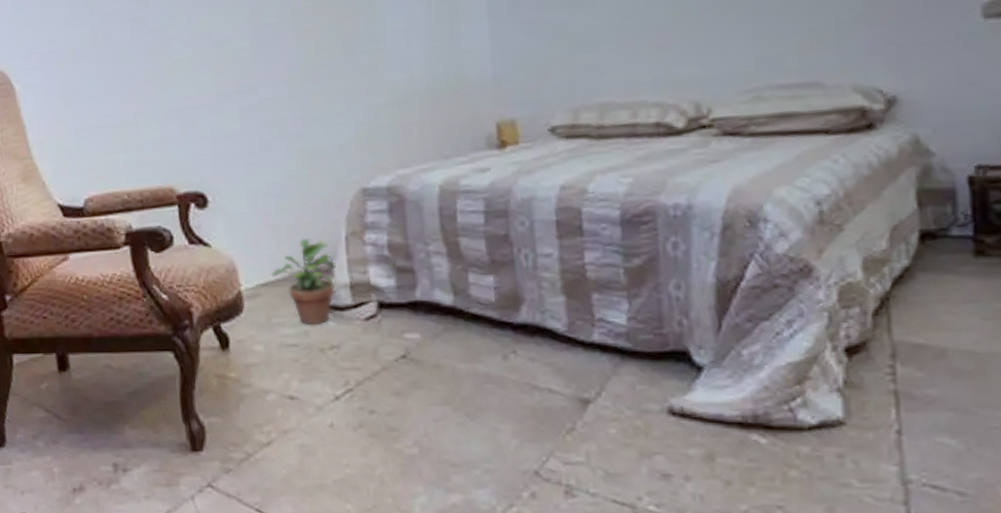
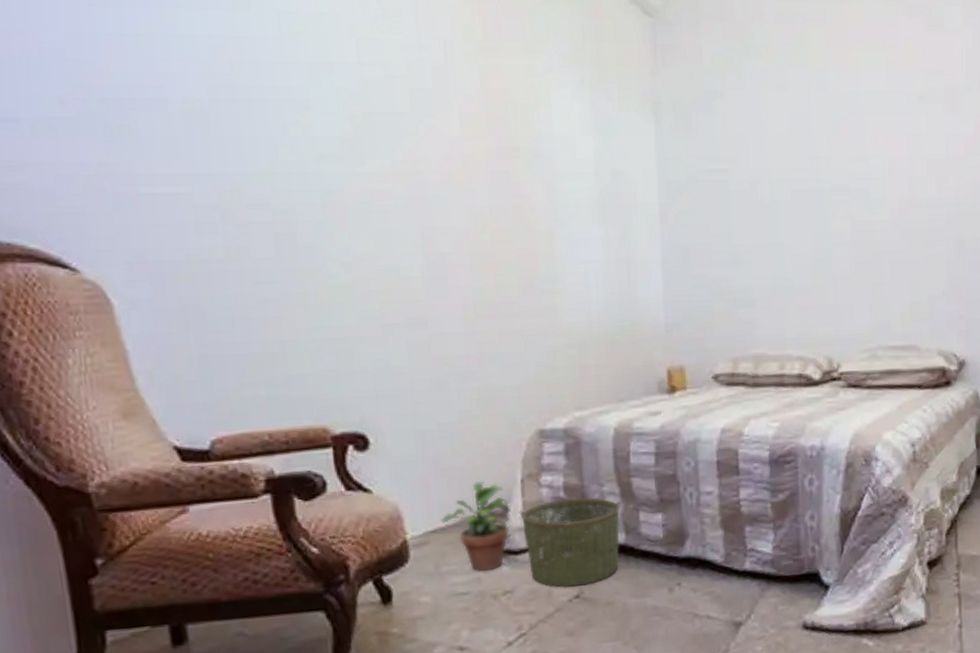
basket: none [343,256,449,346] -> present [518,497,622,587]

